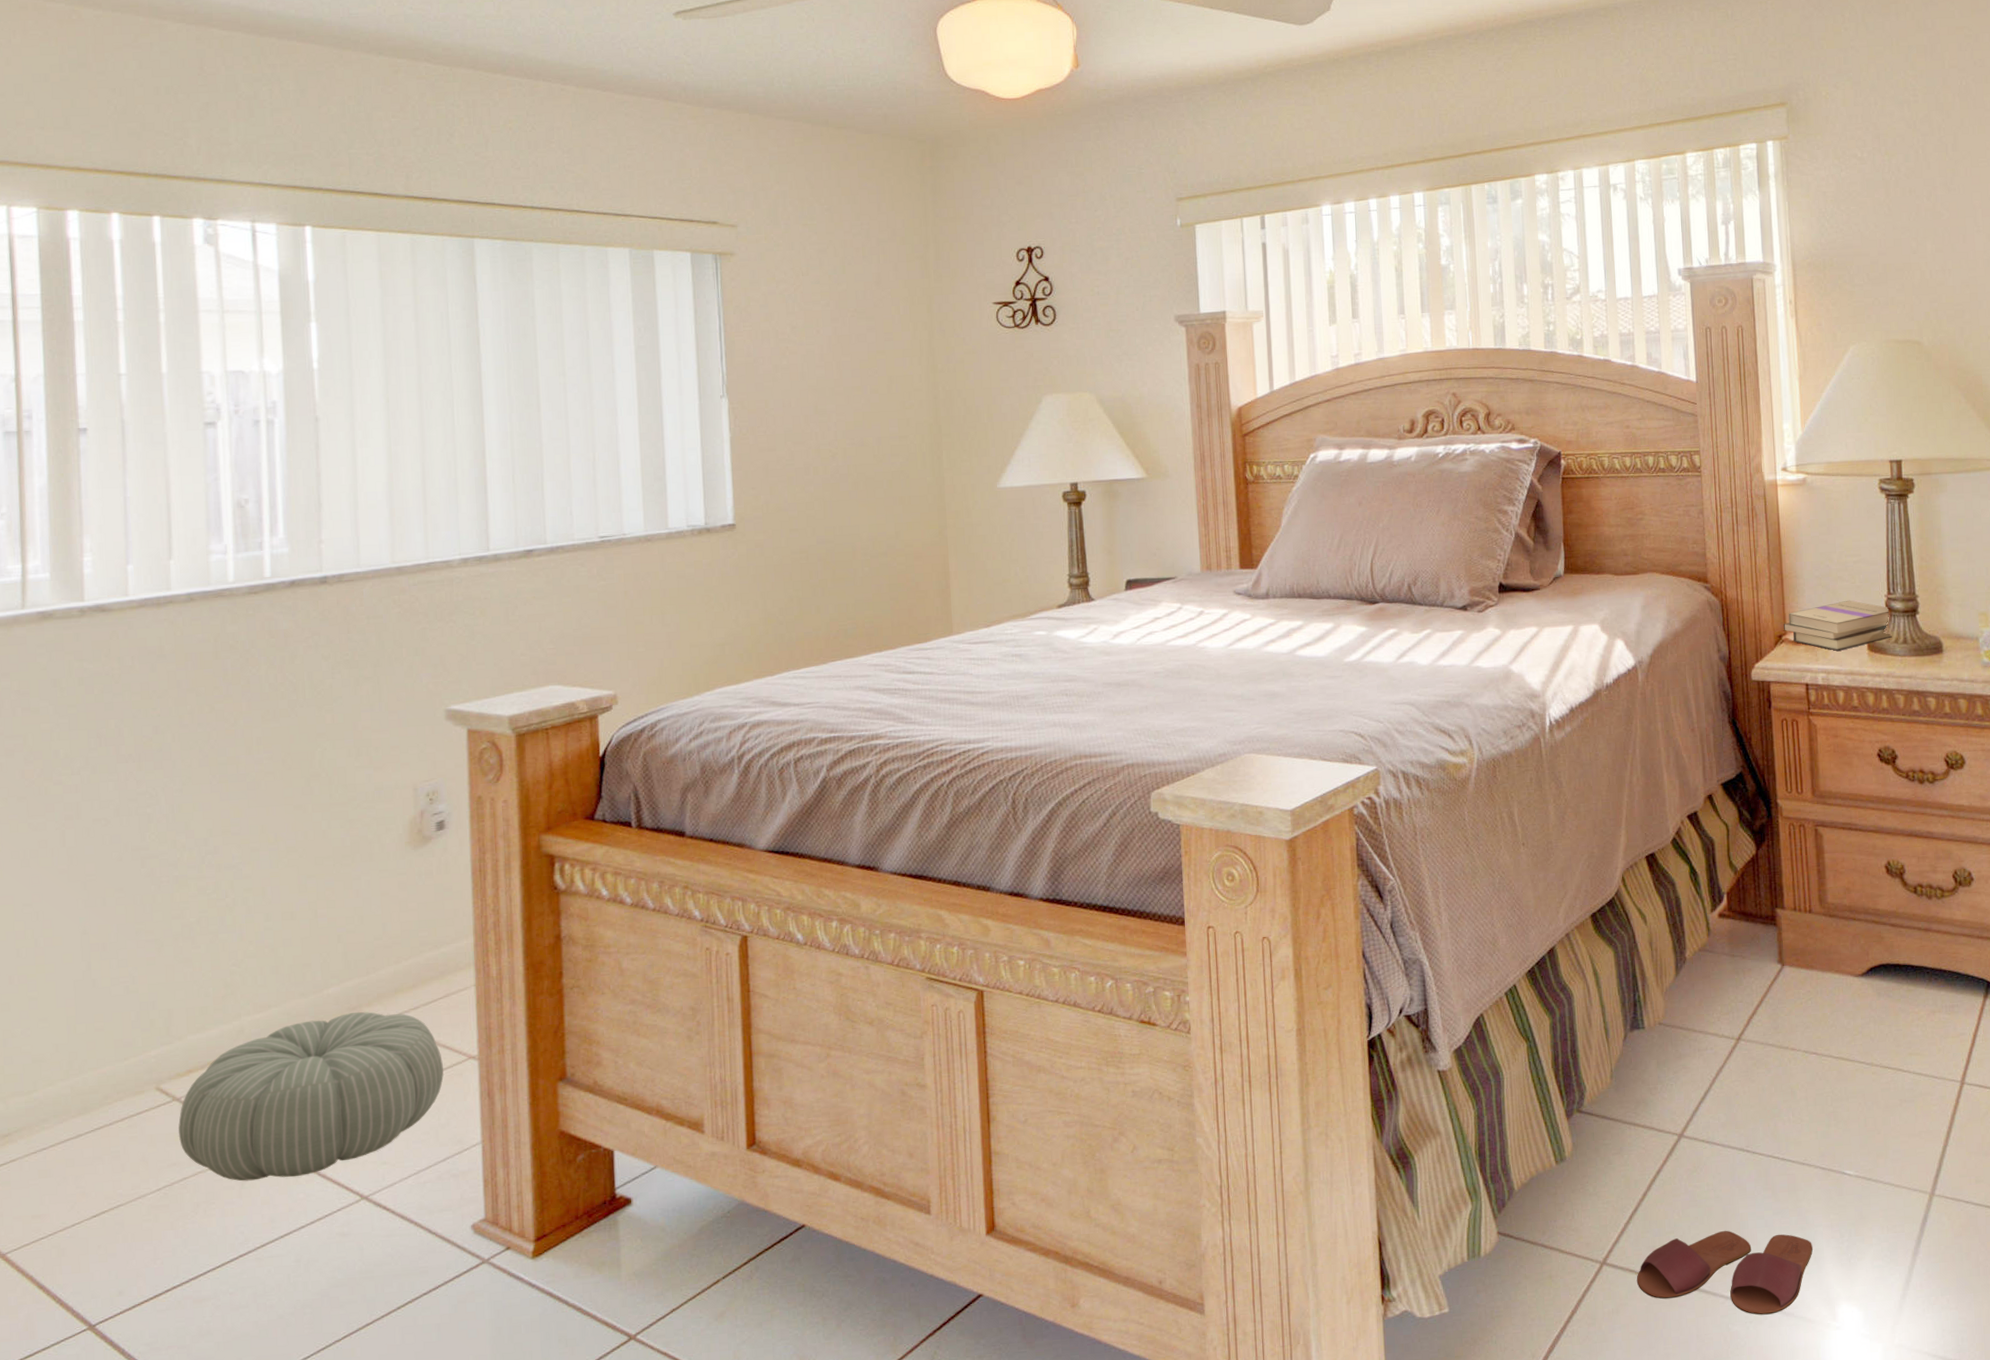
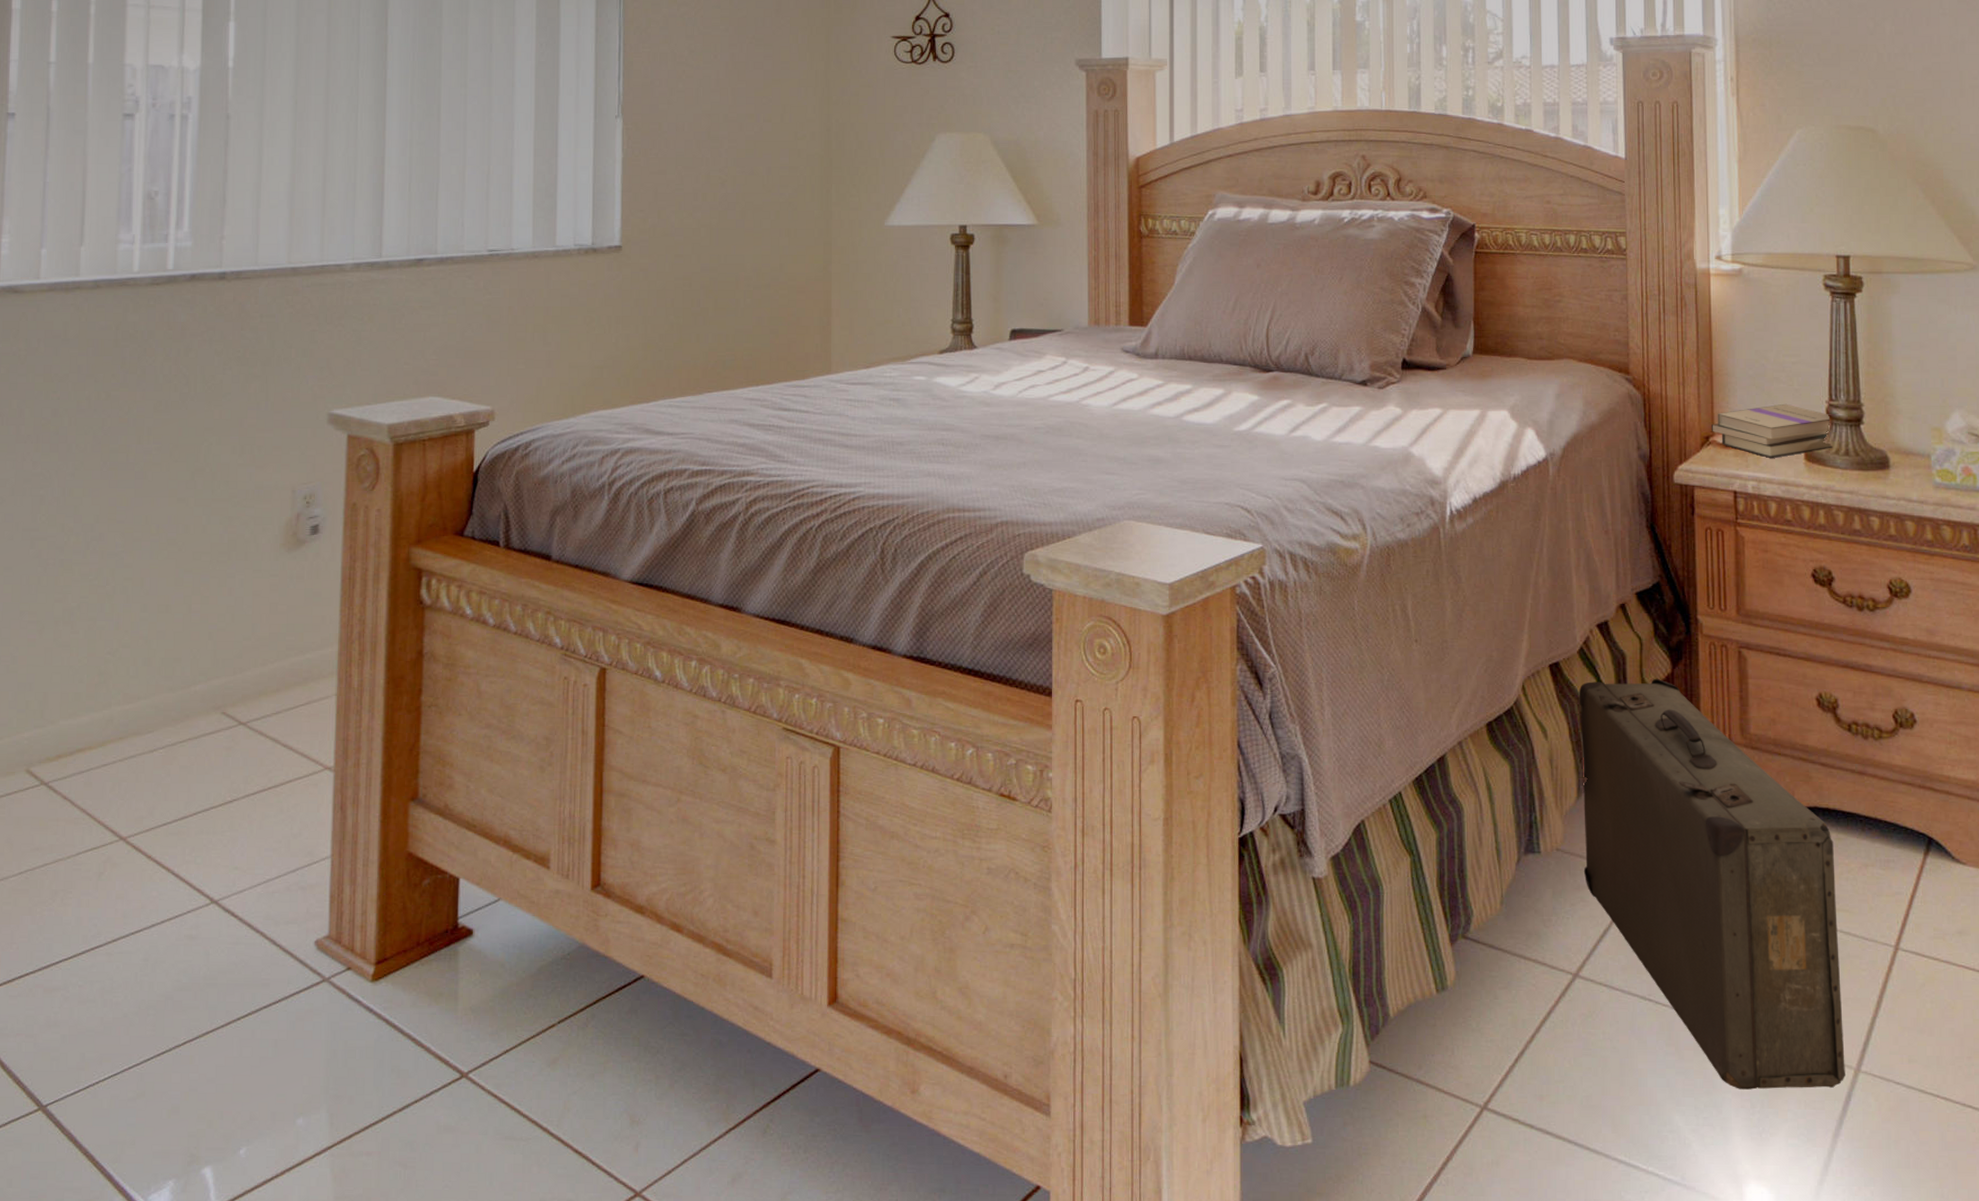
pouf: present [178,1012,444,1181] -> none [44,711,300,874]
slippers: present [1637,1230,1813,1316] -> none [1521,1085,1719,1186]
suitcase: none [1674,860,1922,1222] -> present [1580,679,1845,1090]

